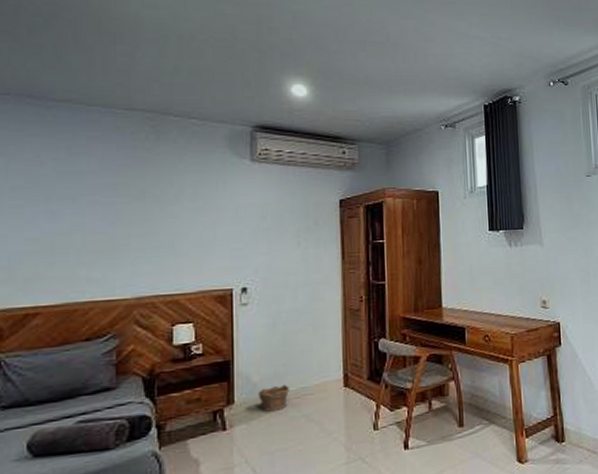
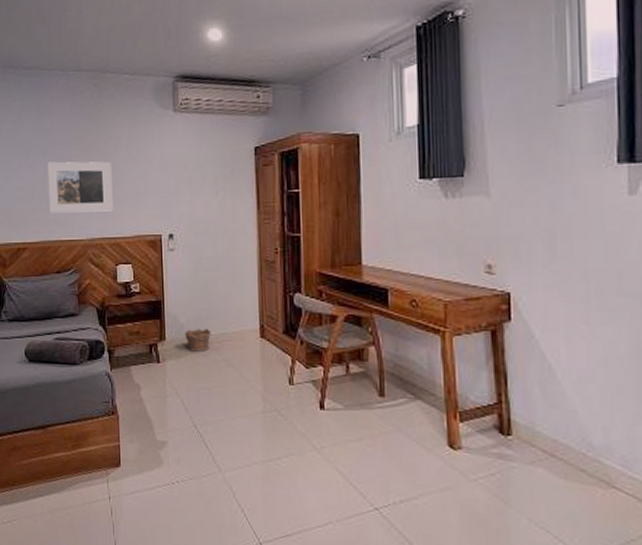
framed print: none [78,209,171,270] -> present [47,161,113,214]

